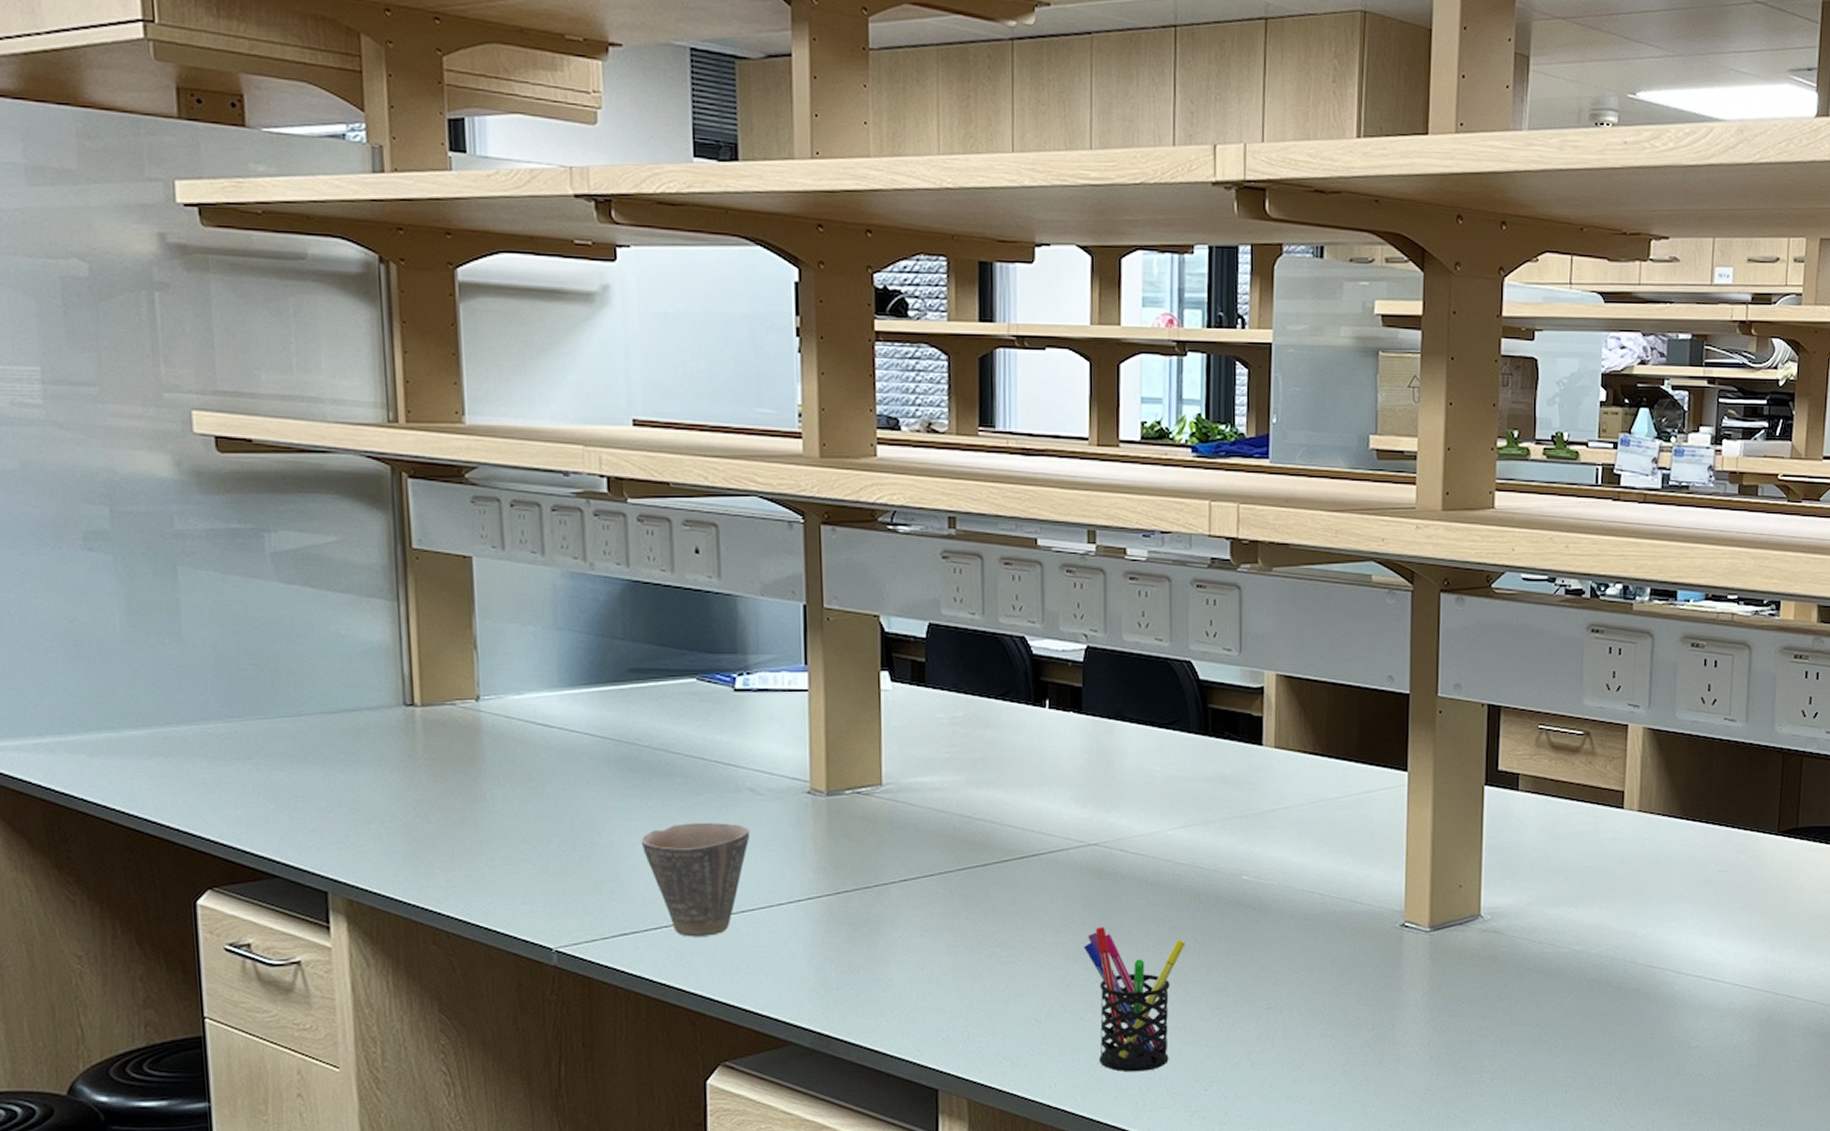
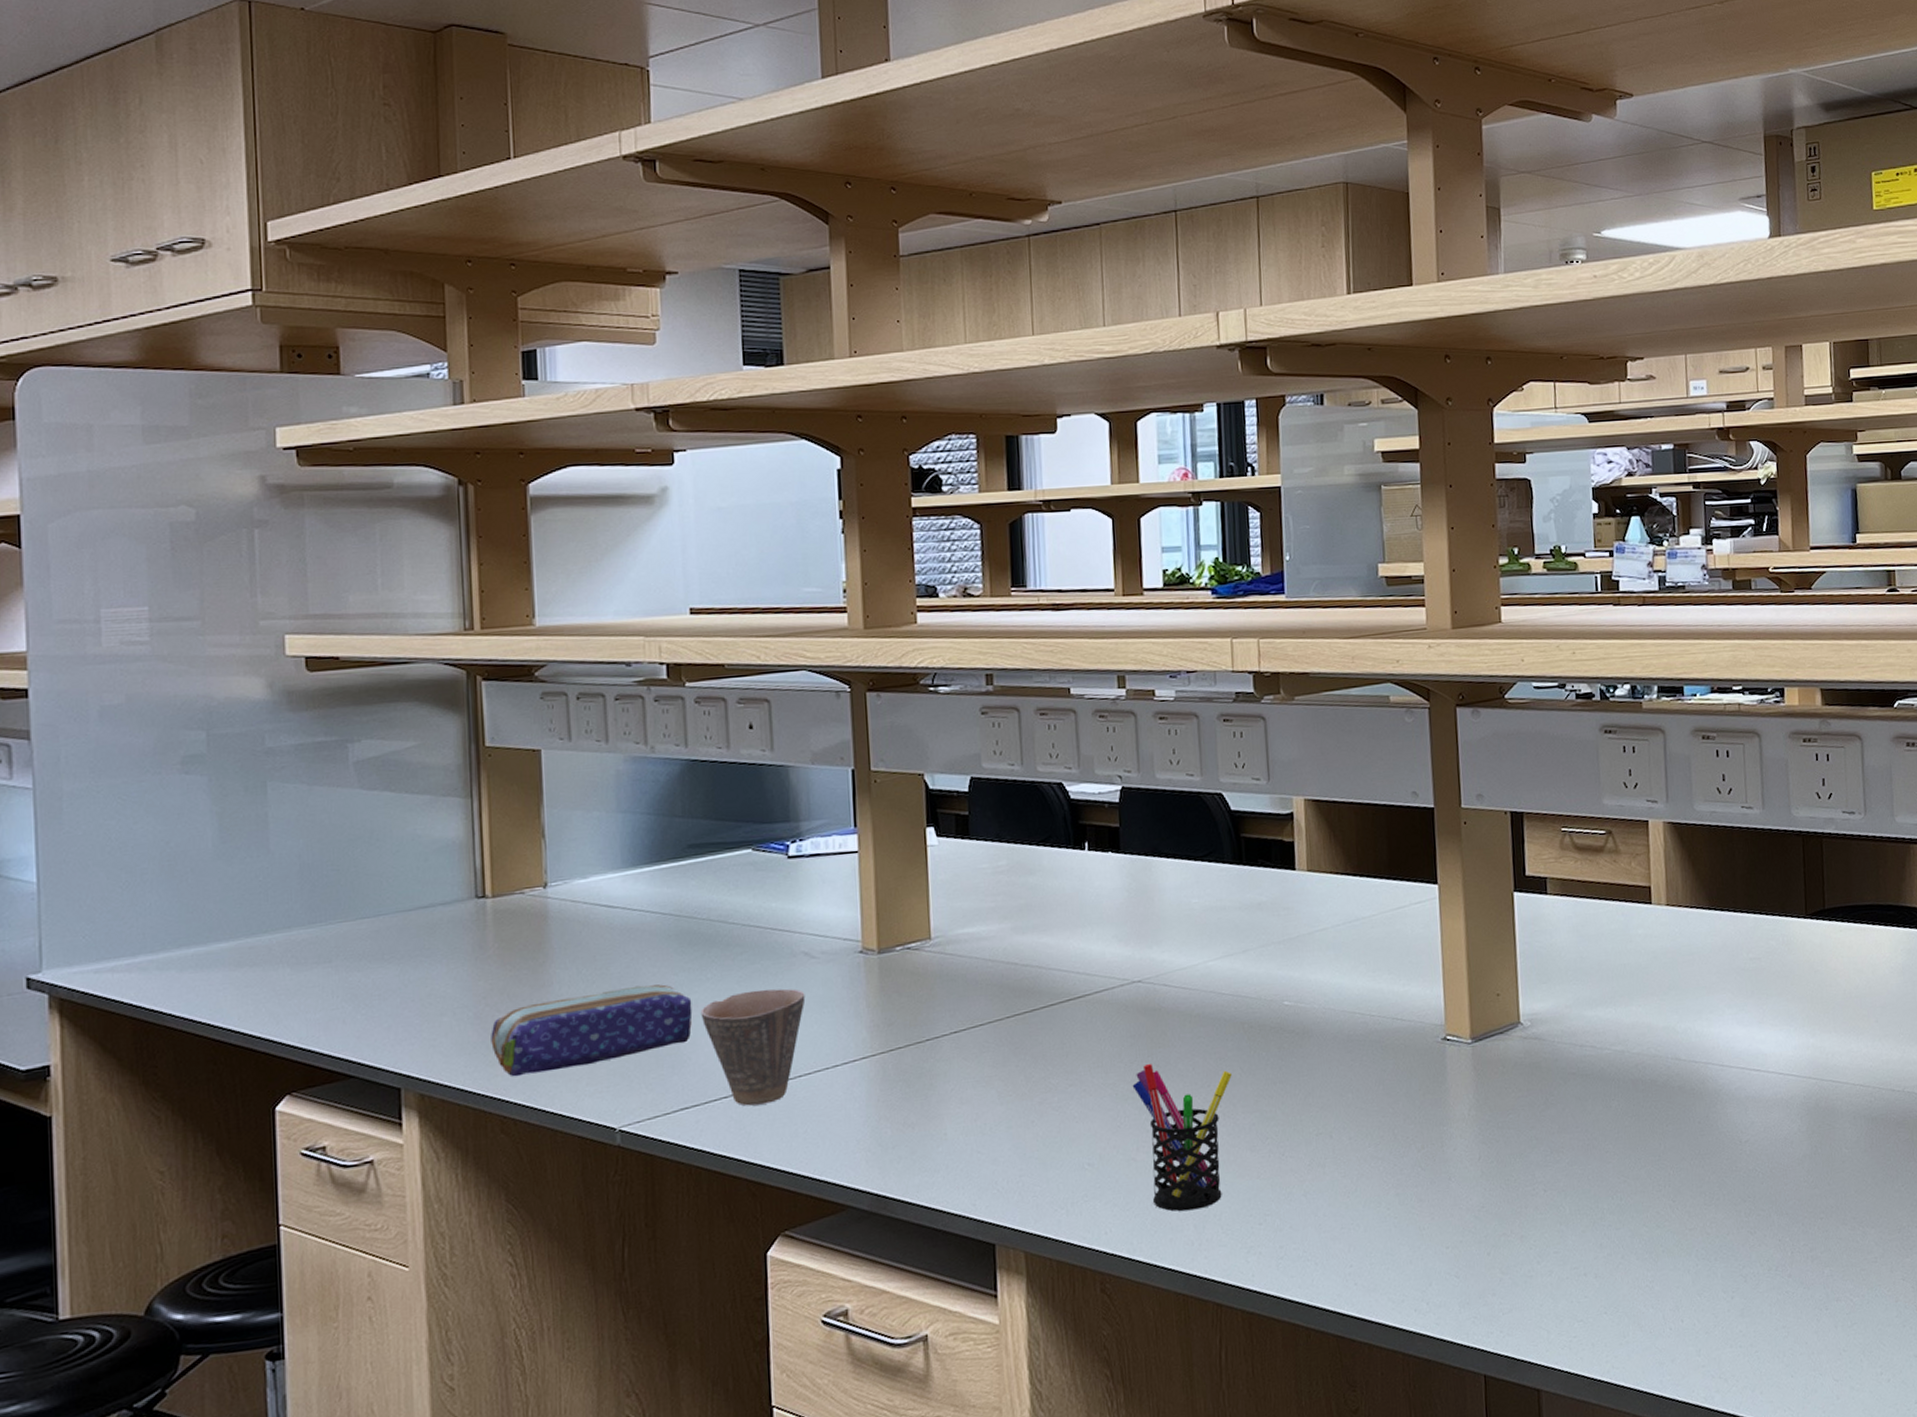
pencil case: none [421,808,633,890] -> present [491,984,693,1077]

